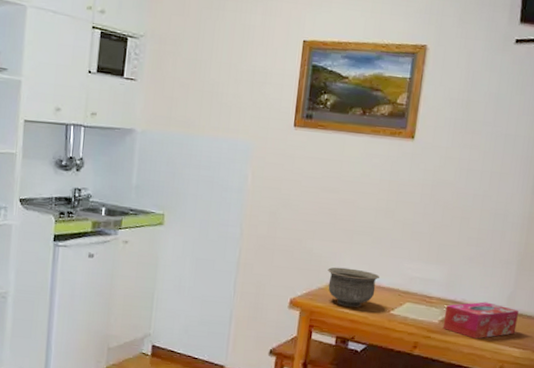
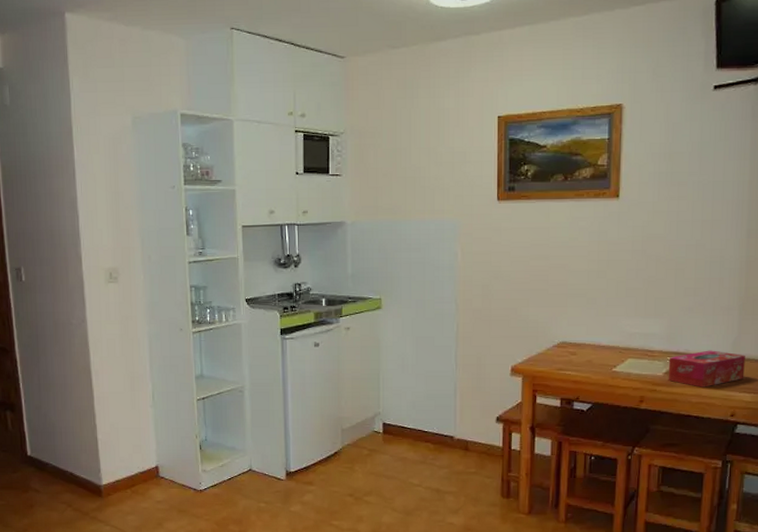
bowl: present [327,267,379,308] -> none [545,331,598,368]

